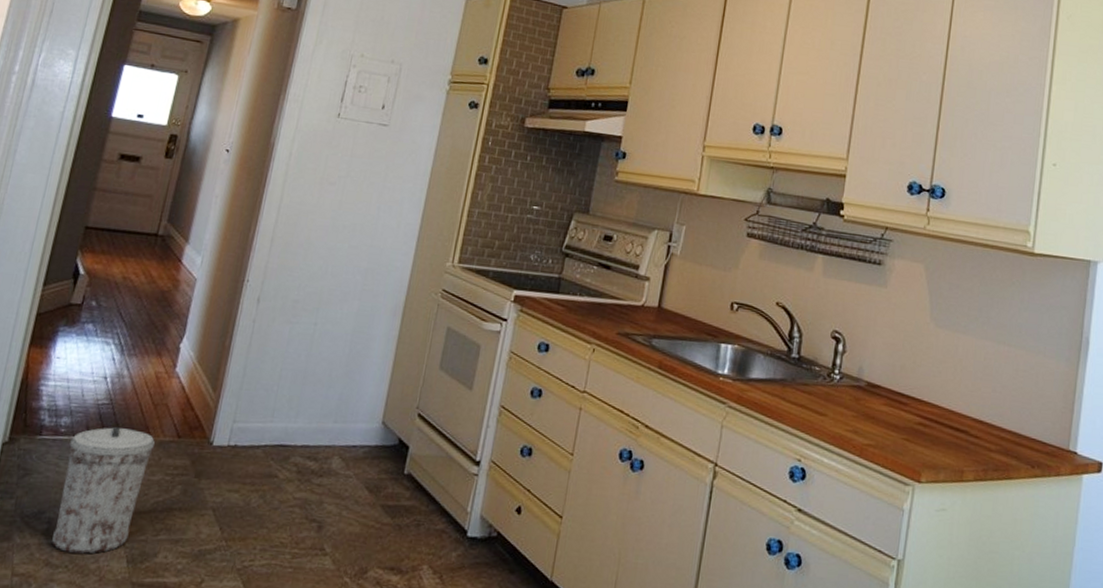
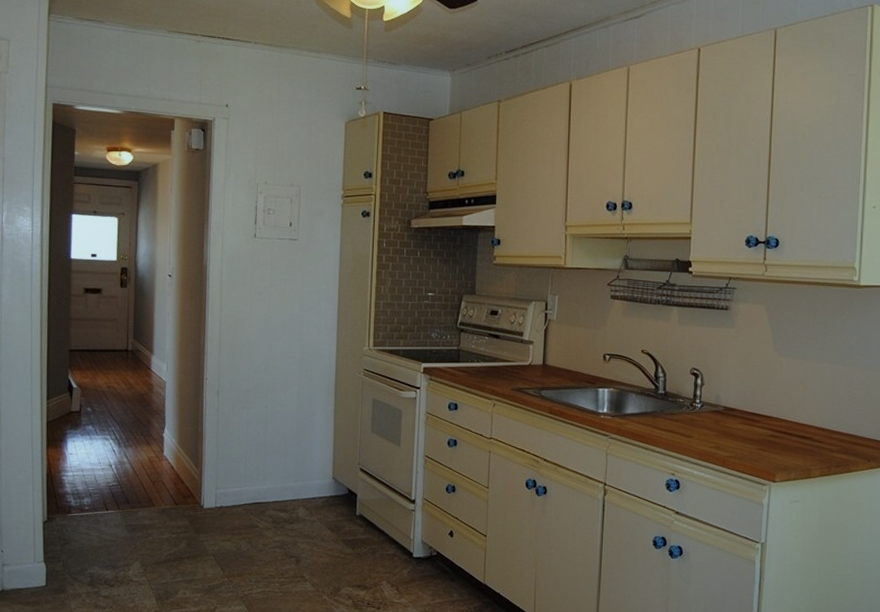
trash can: present [52,426,155,554] -> none [94,501,159,597]

